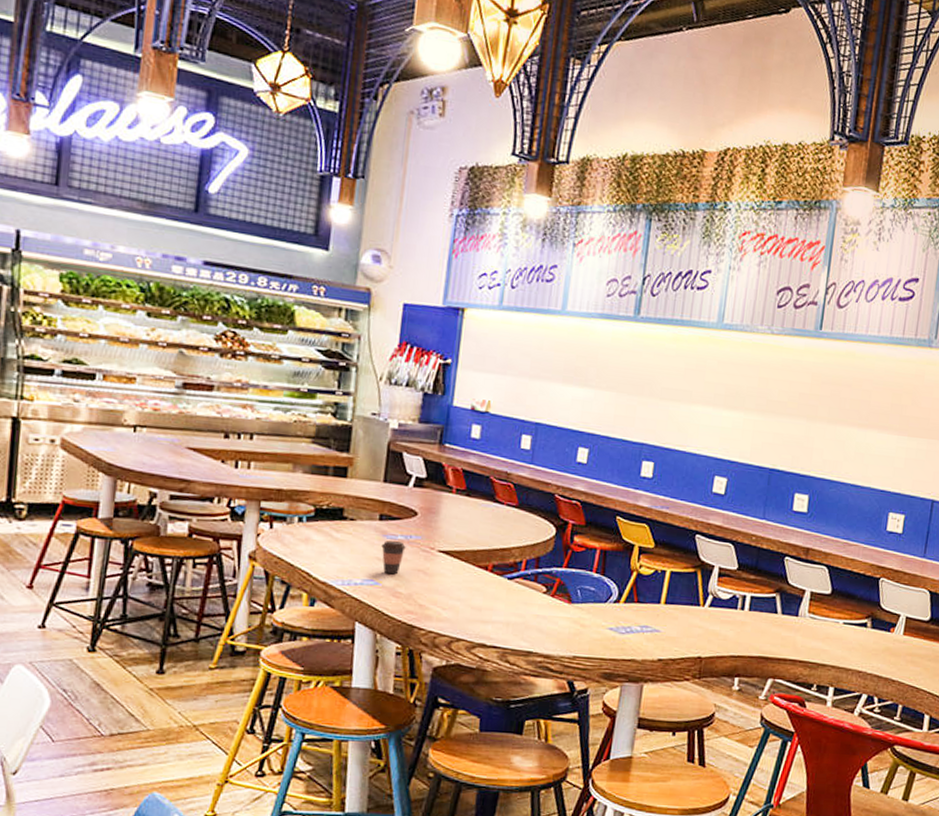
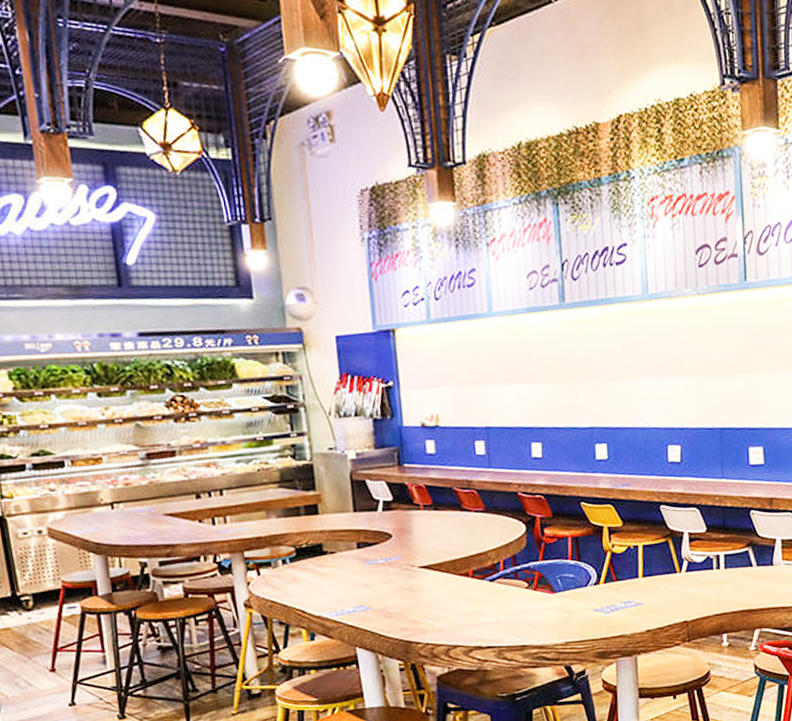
coffee cup: present [381,540,406,575] -> none [365,564,388,598]

